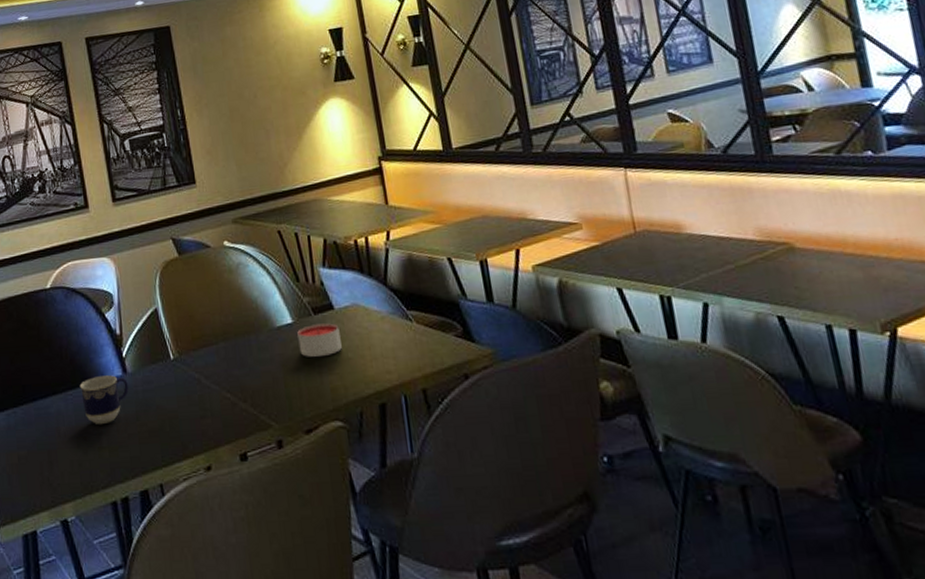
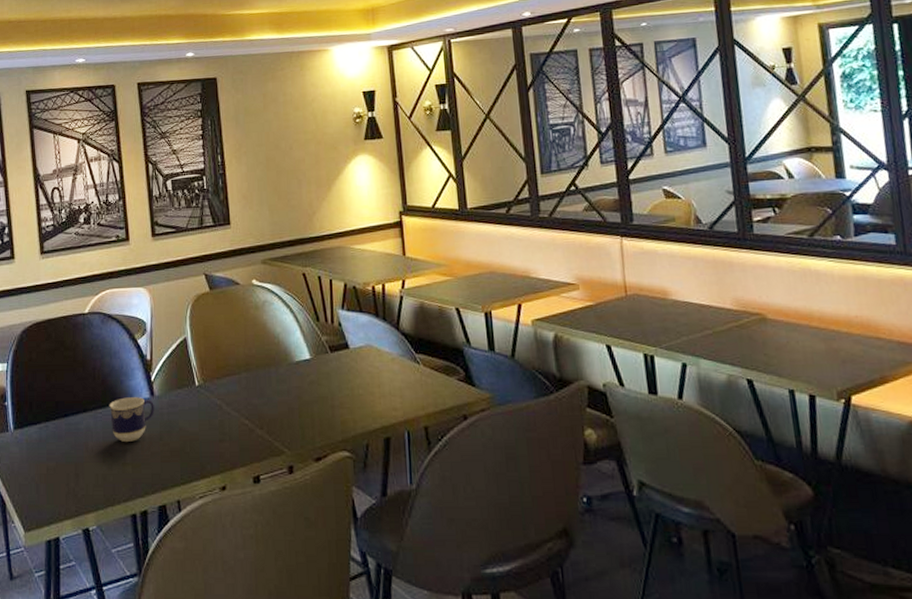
candle: present [297,323,342,357] -> none [314,361,354,391]

